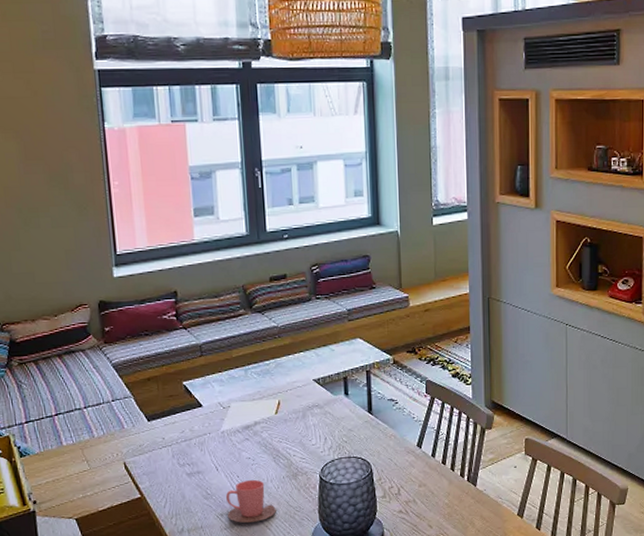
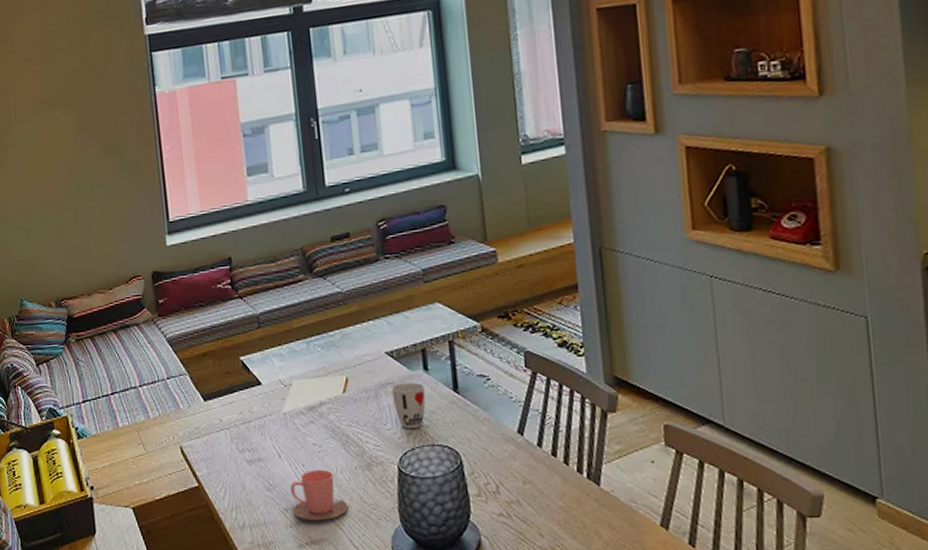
cup: none [317,405,345,444] -> present [391,382,426,428]

